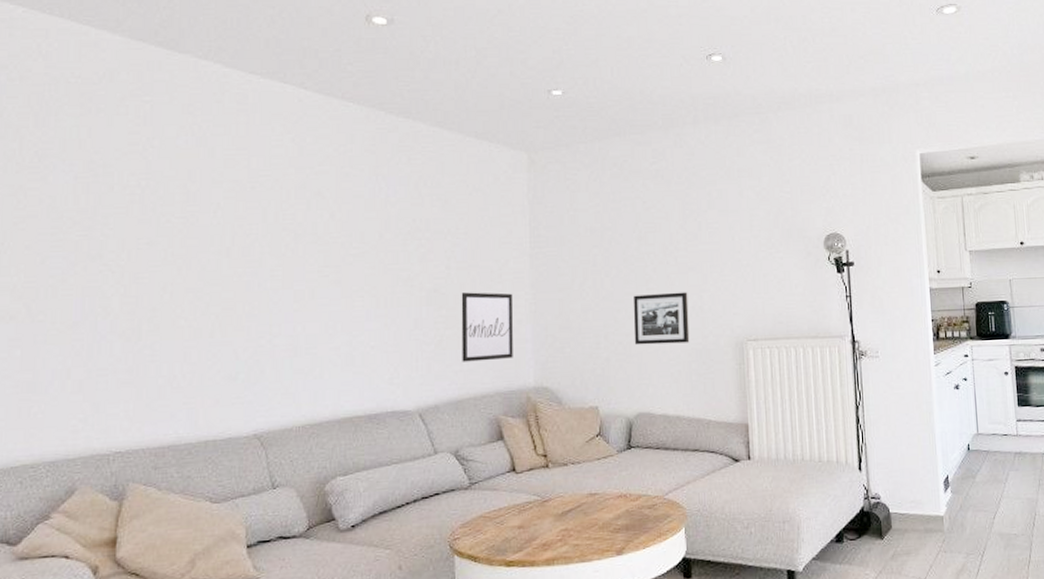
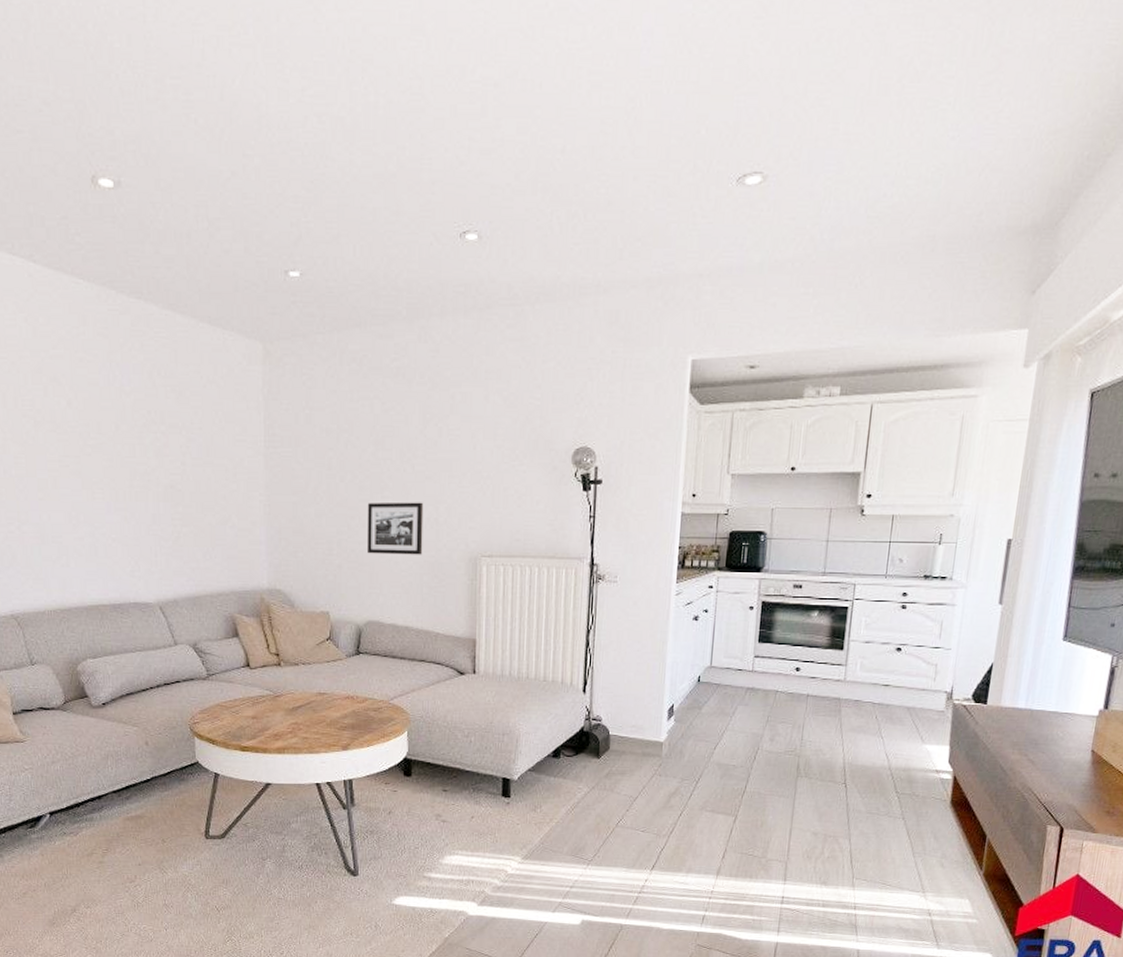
wall art: present [461,292,513,362] -> none [197,490,248,560]

